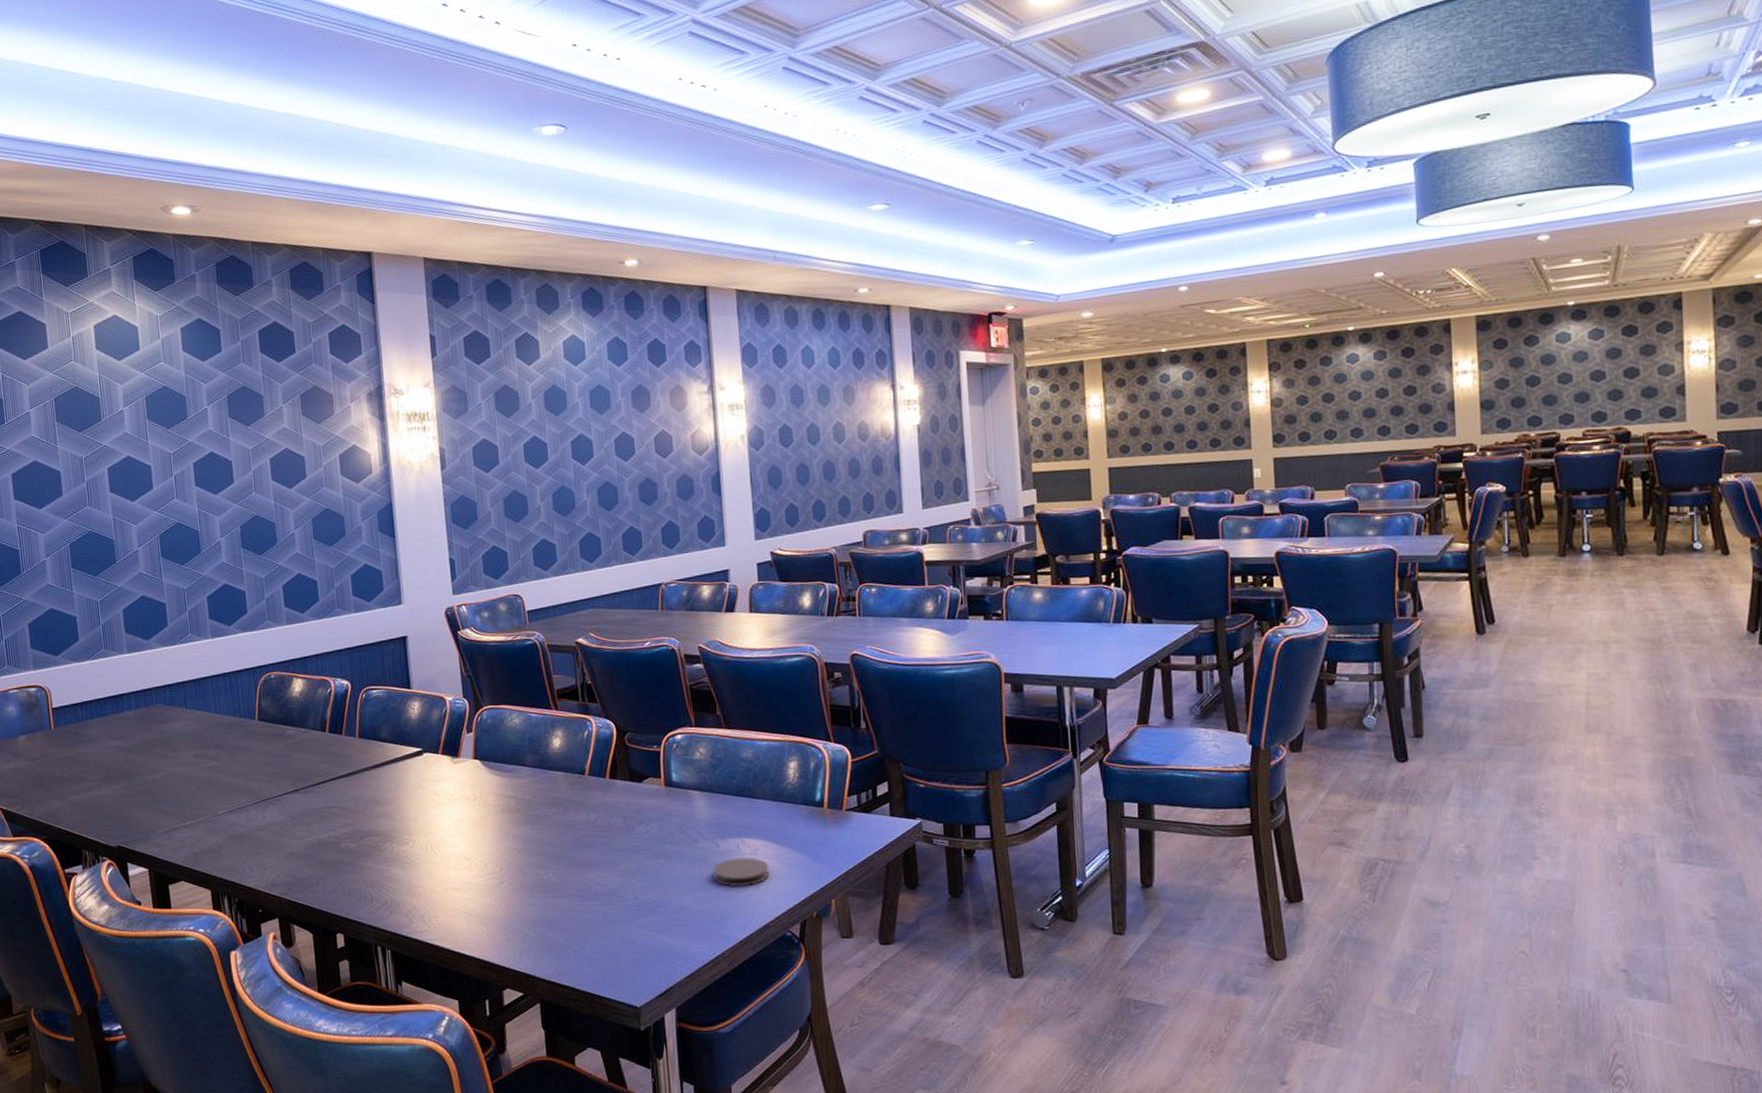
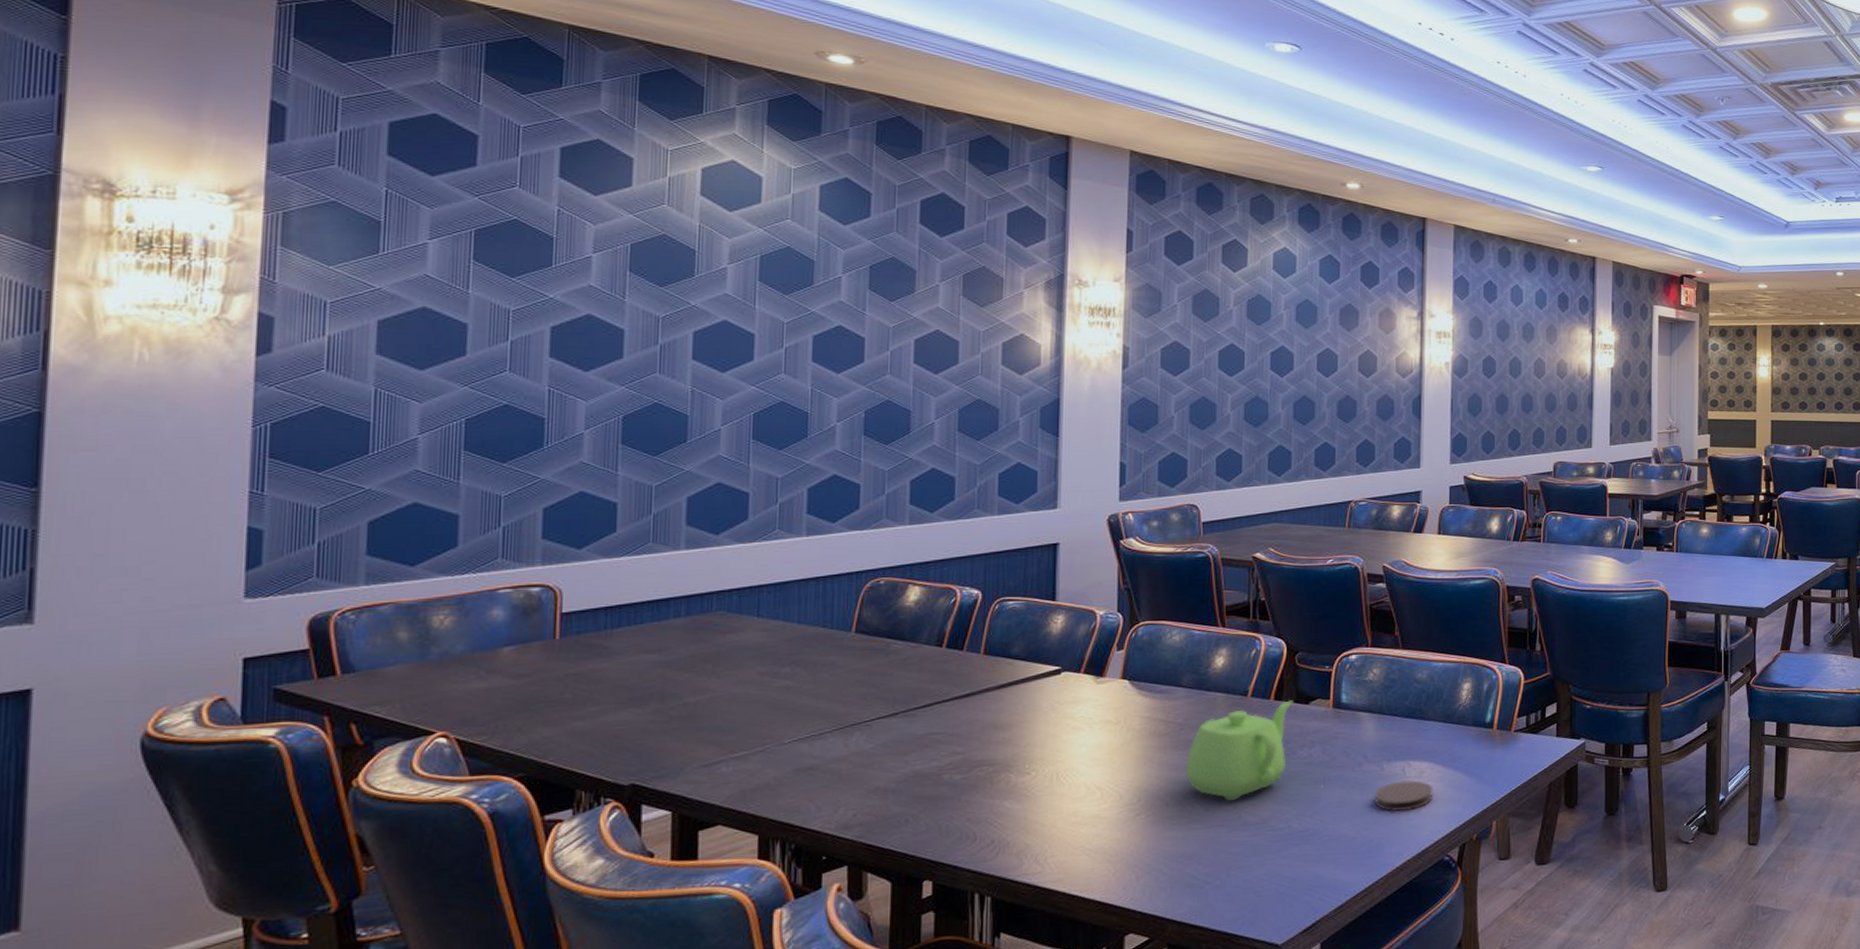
teapot: none [538,779,628,873] -> present [1186,700,1294,802]

